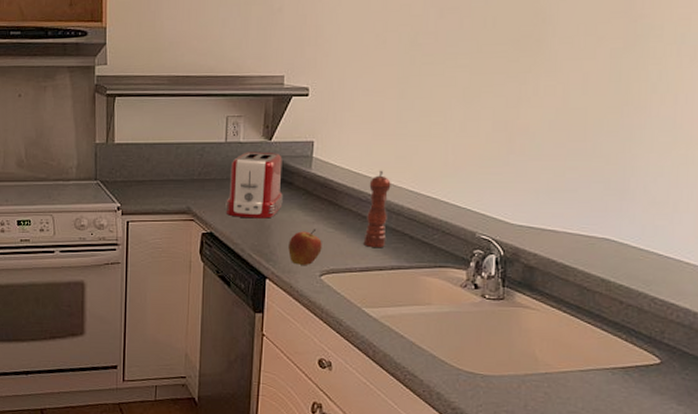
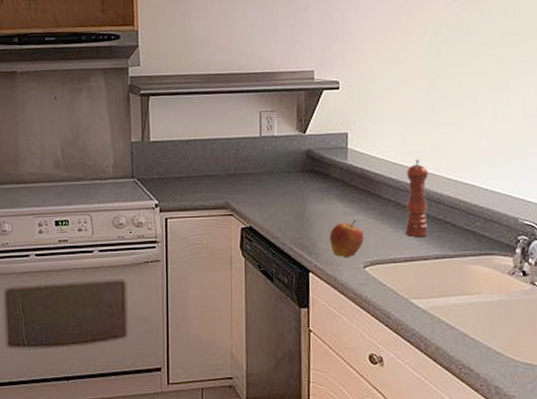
toaster: present [225,151,283,219] -> none [264,144,321,212]

